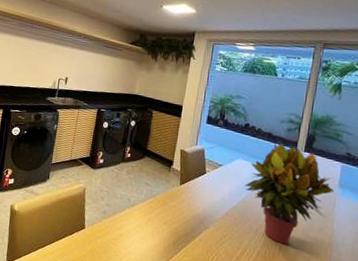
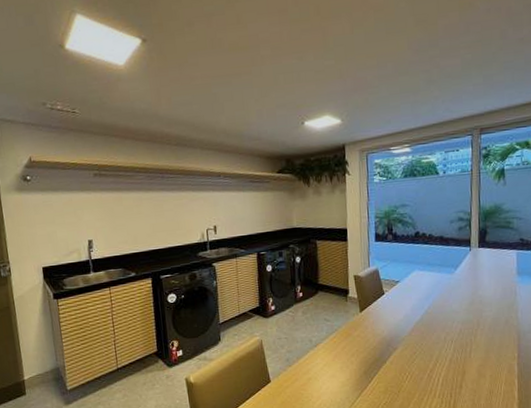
potted plant: present [245,142,335,245] -> none [425,243,514,346]

